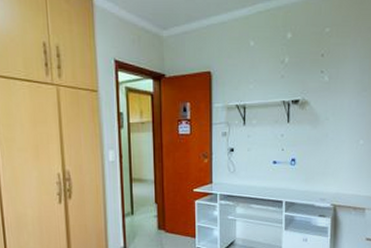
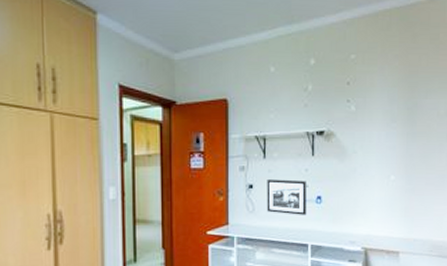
picture frame: none [246,144,283,175] -> present [266,179,307,215]

